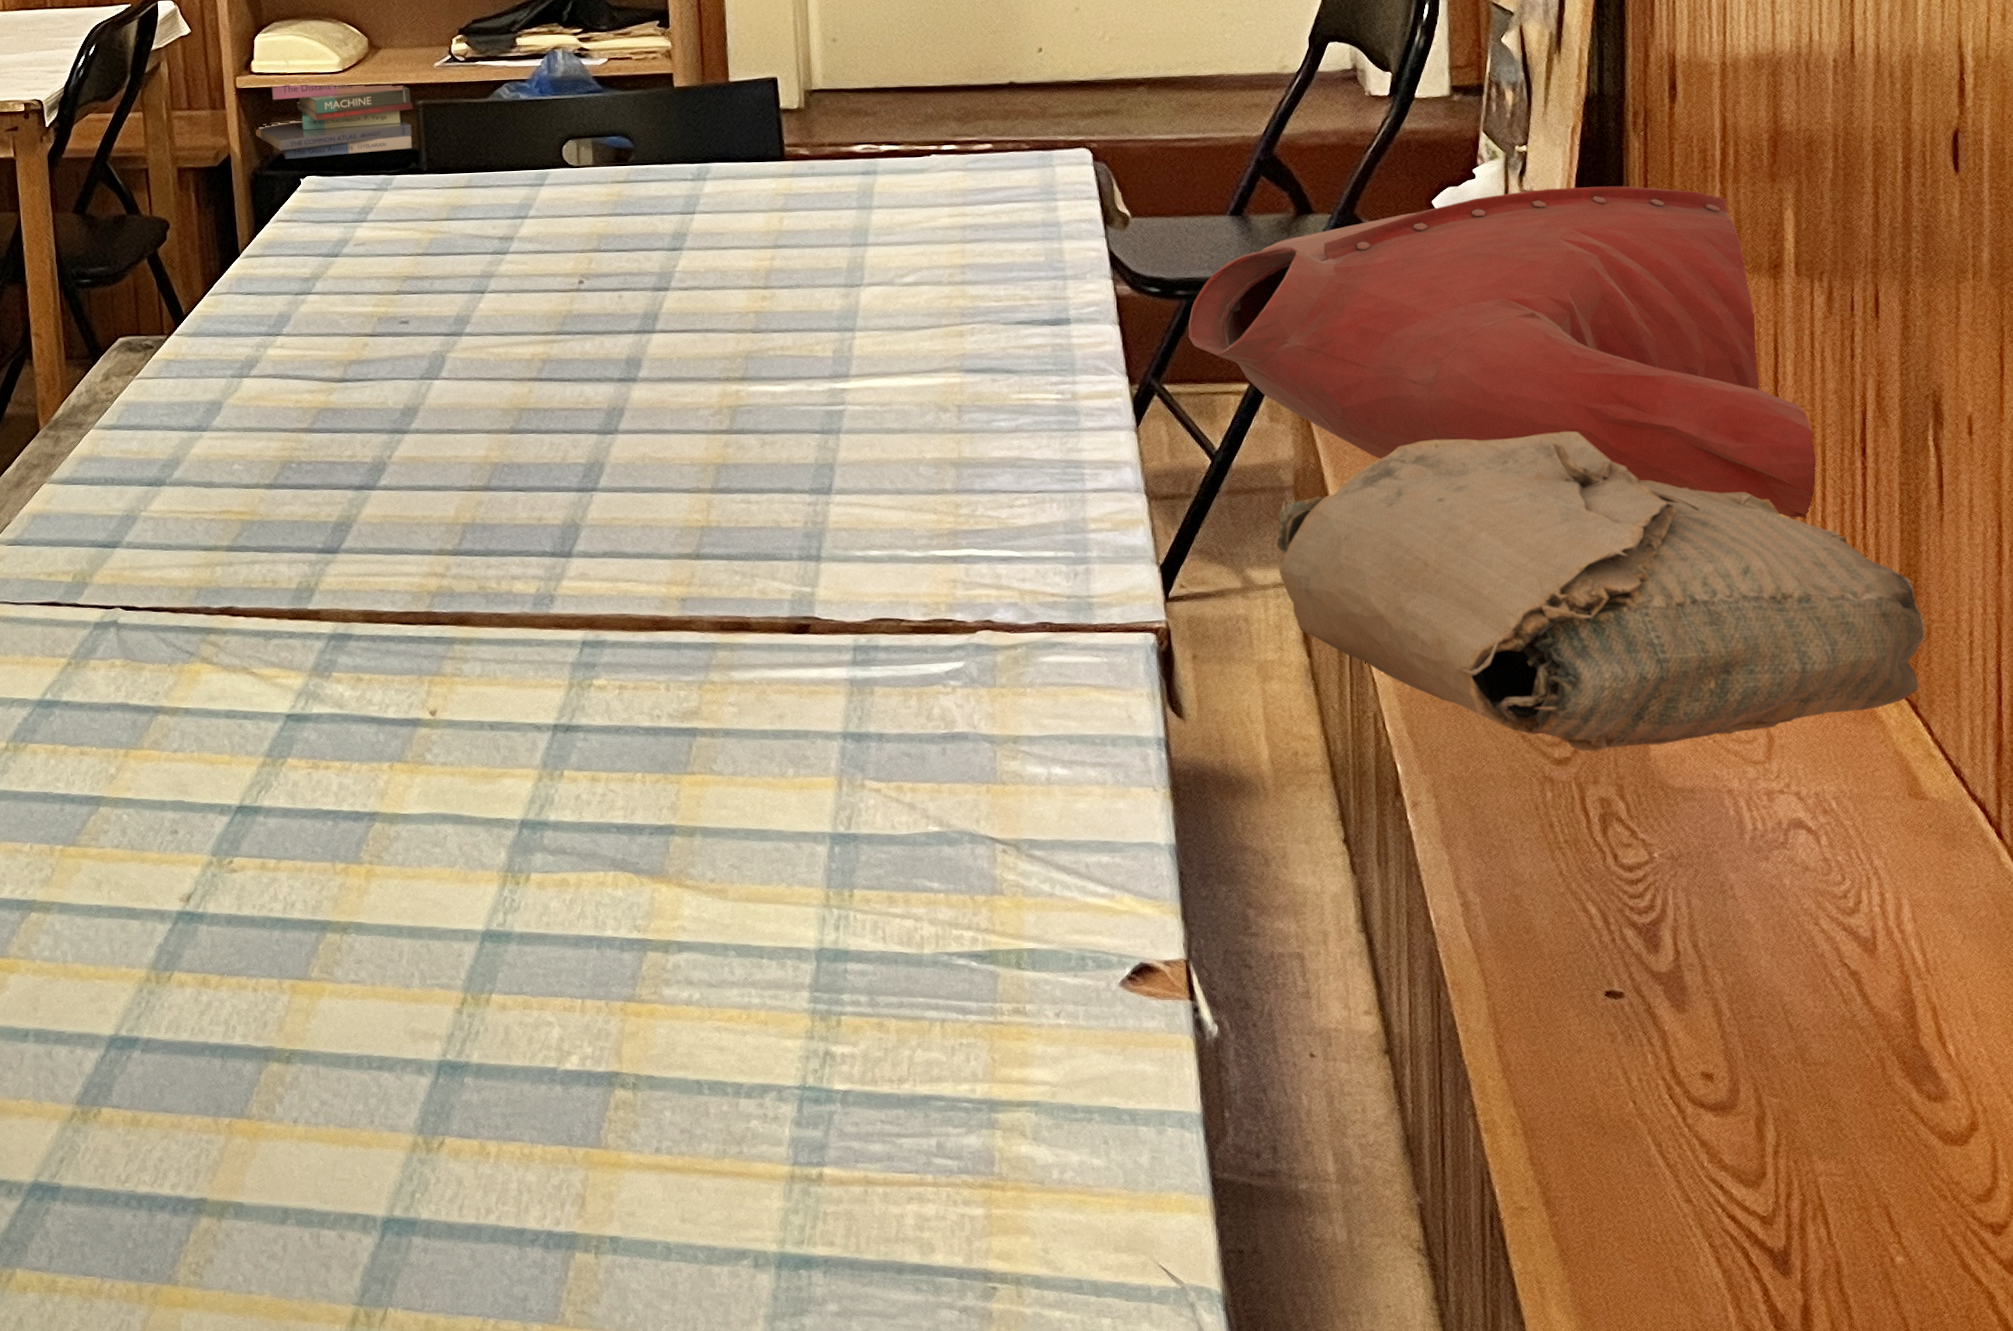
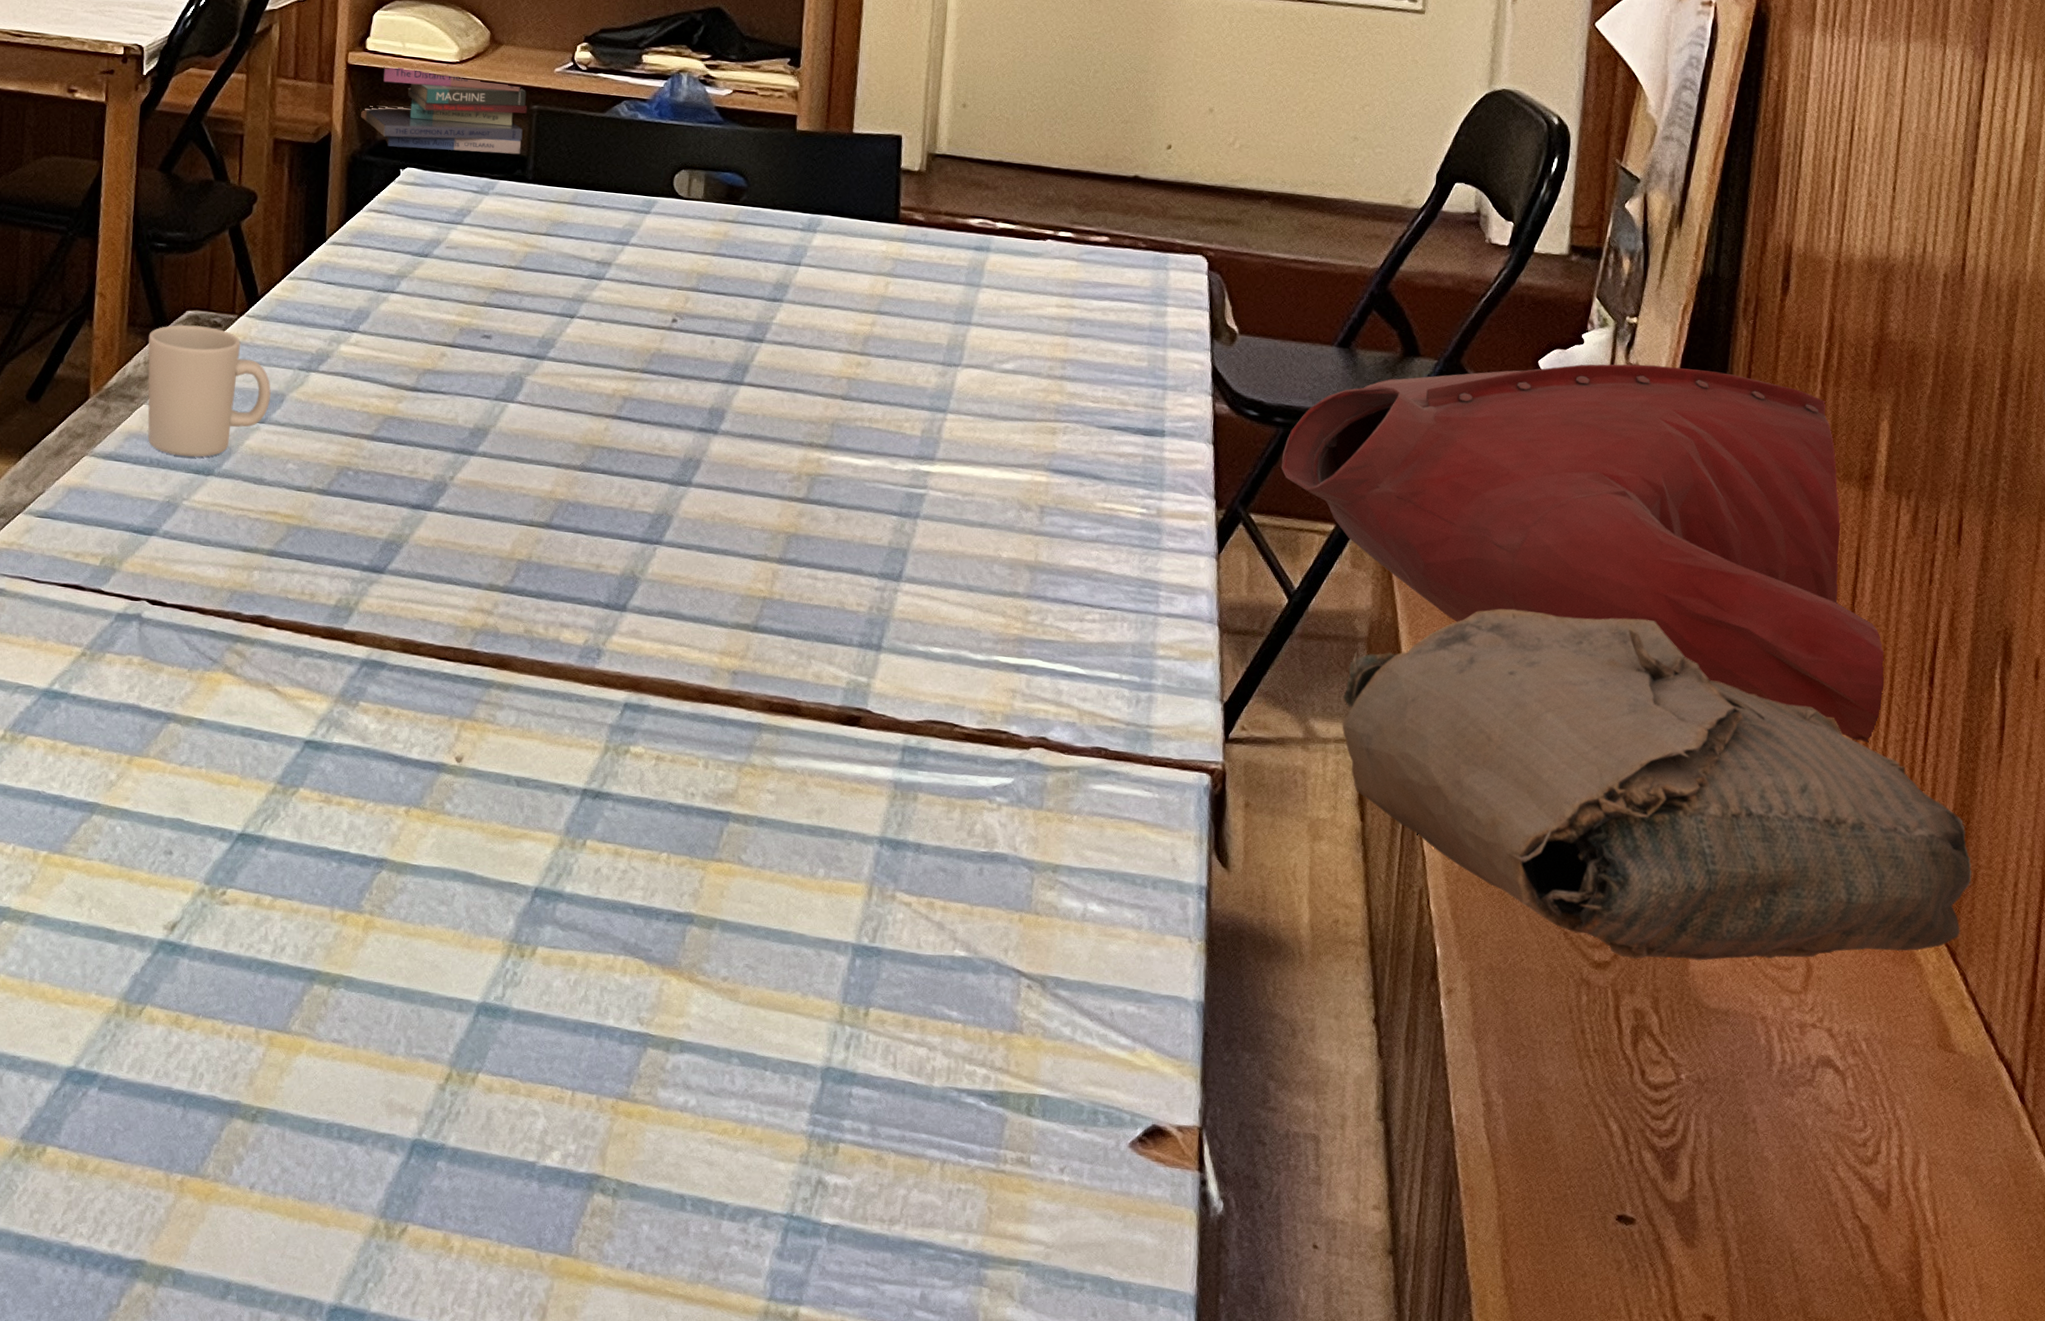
mug: none [86,350,209,472] -> present [147,325,271,457]

